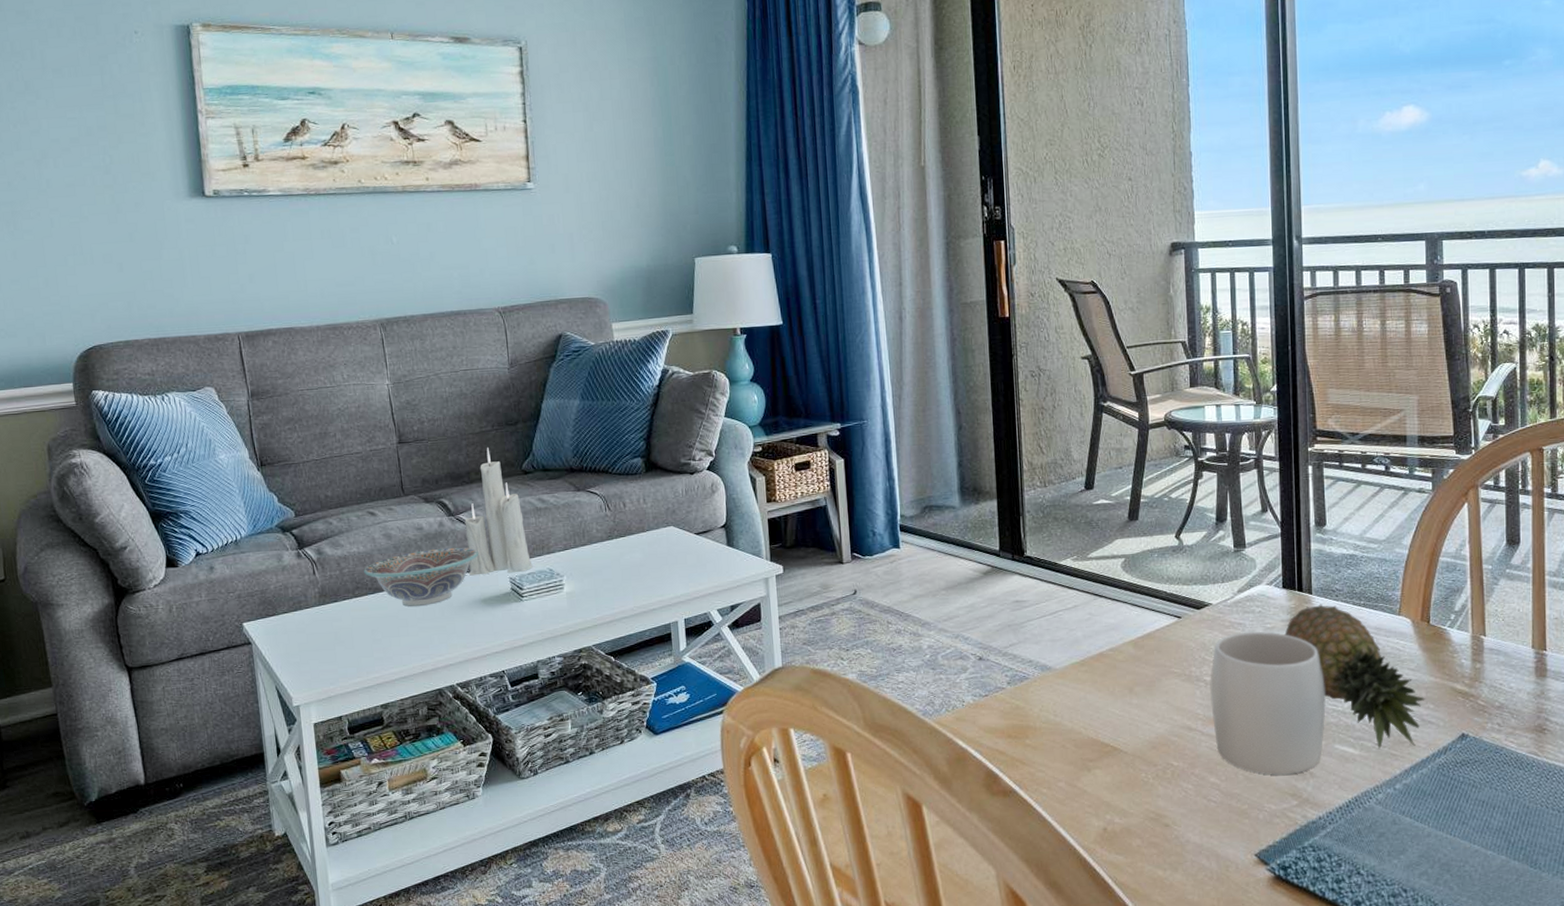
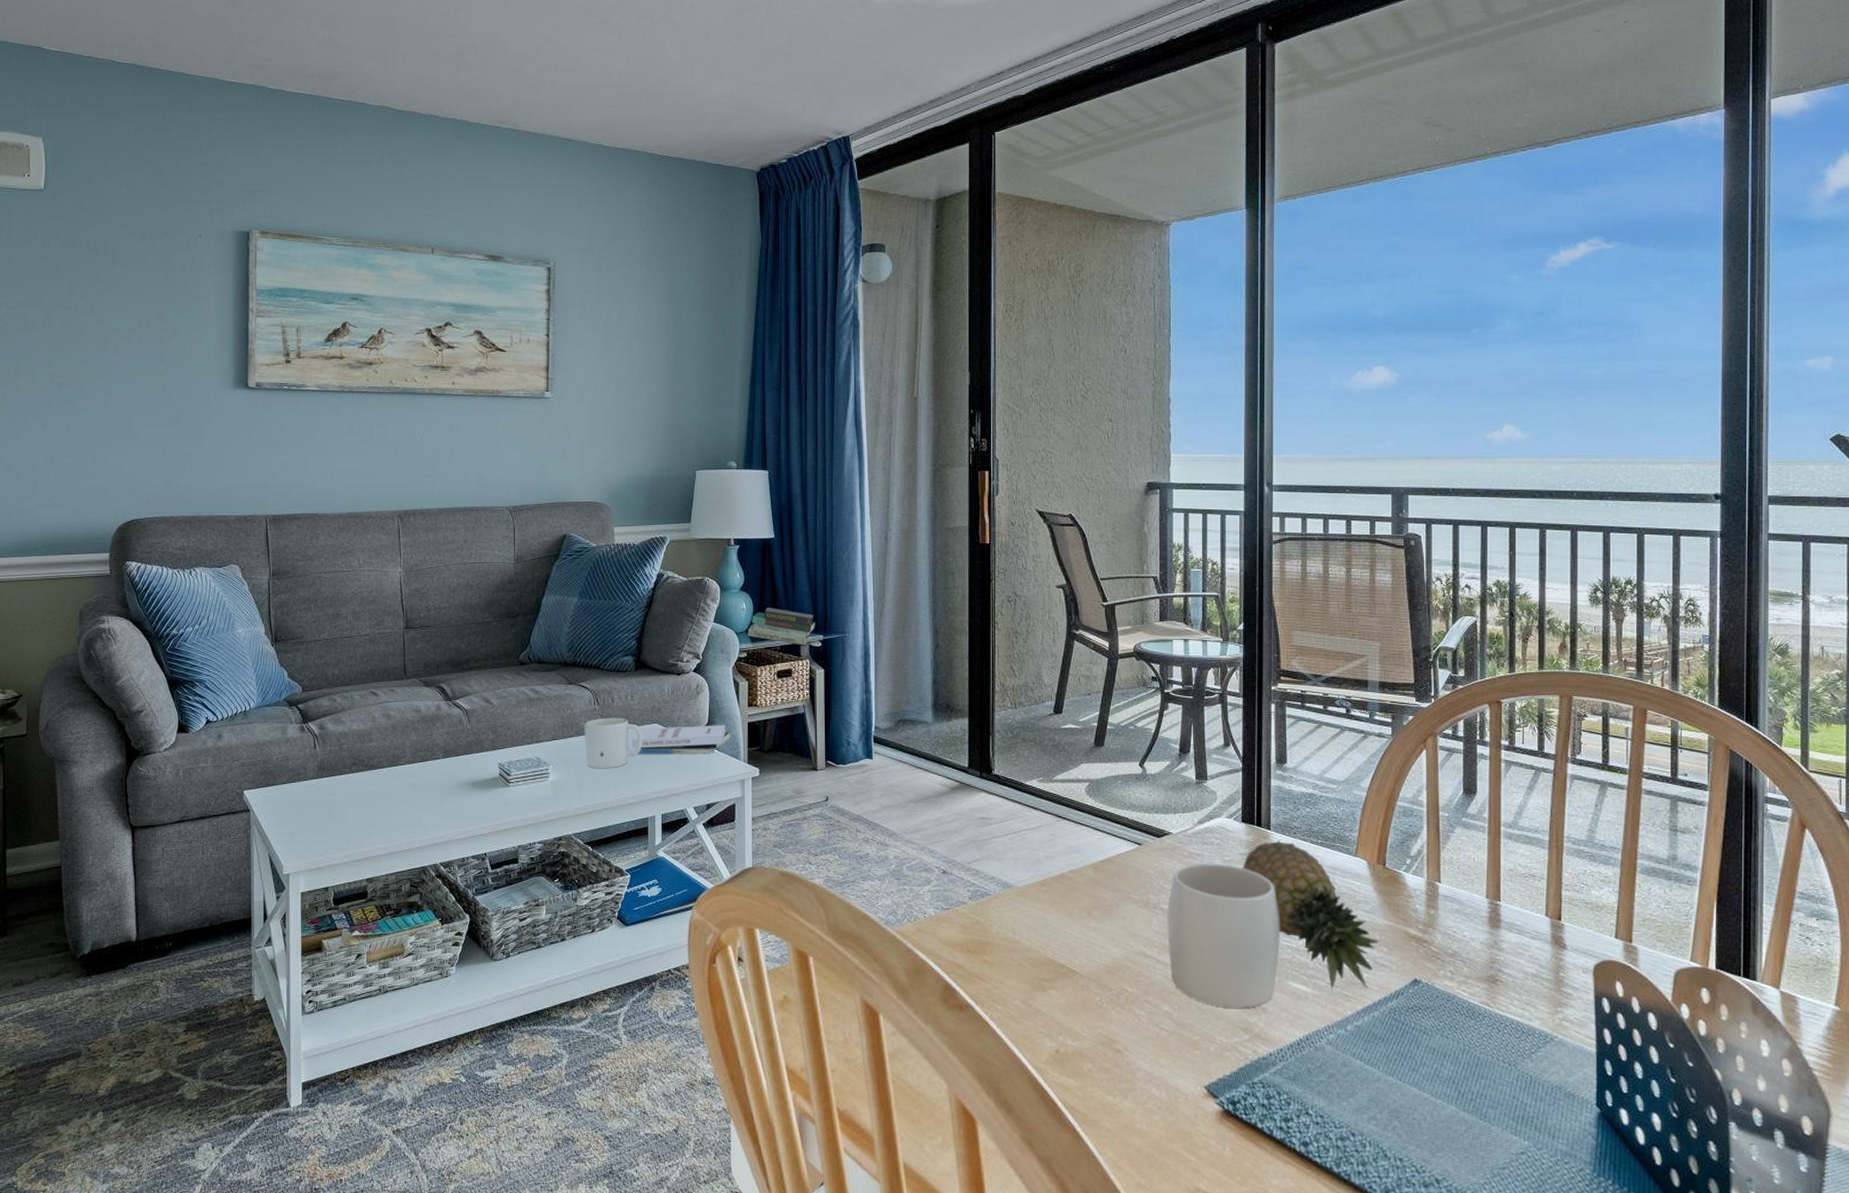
decorative bowl: present [364,547,479,607] -> none [362,731,472,786]
candle: present [464,448,533,576] -> none [460,638,521,759]
mug: none [595,522,660,577] -> present [583,718,643,769]
books: none [647,523,751,559] -> present [632,725,731,755]
books: none [761,398,832,436] -> present [747,608,815,646]

